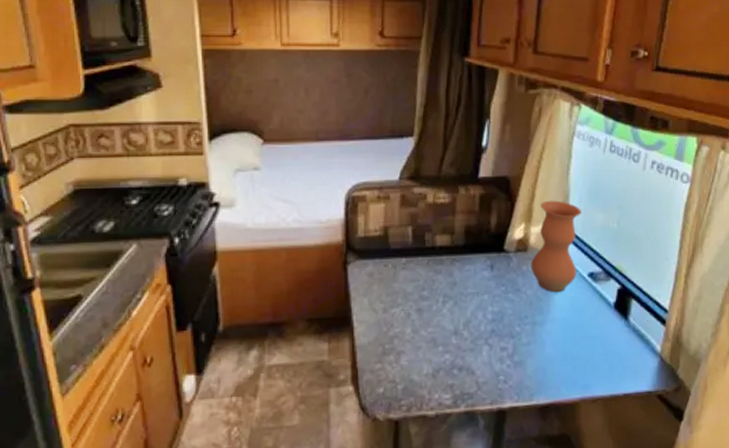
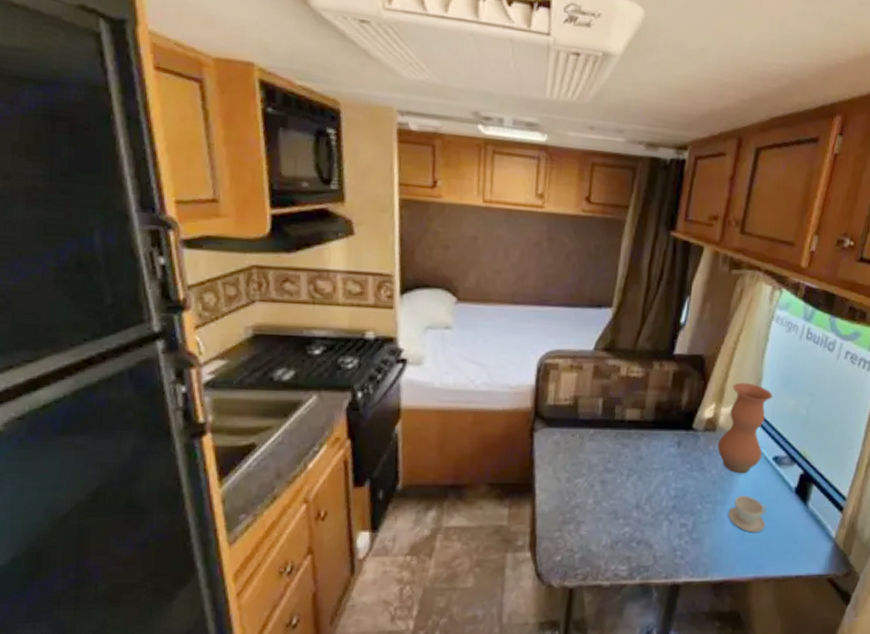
teacup: none [548,314,588,352] -> present [728,496,767,533]

